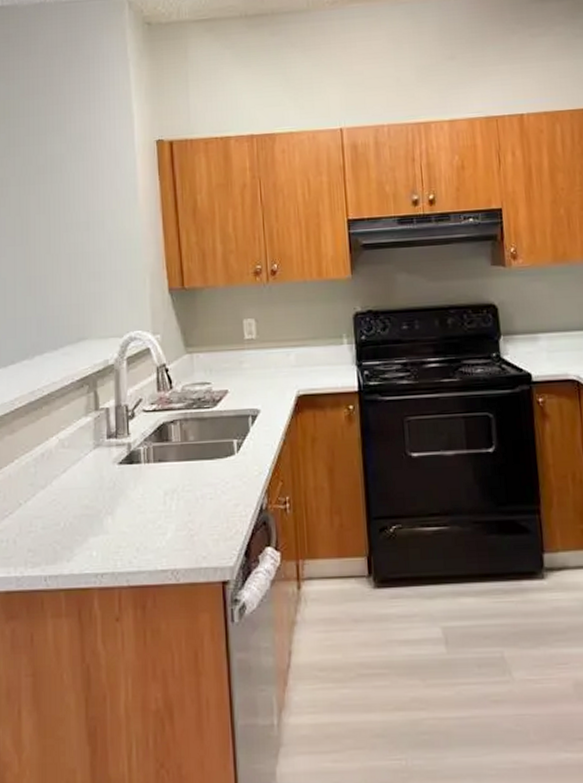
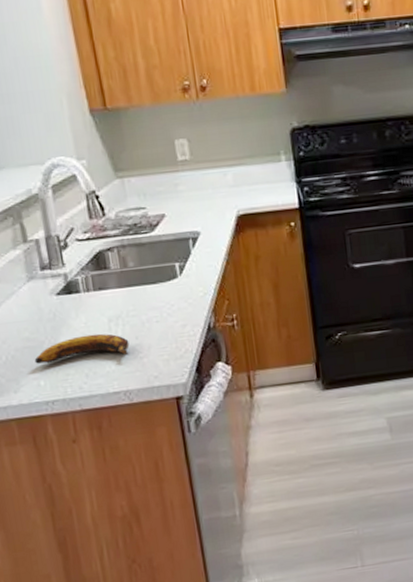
banana: none [90,506,182,533] -> present [34,333,130,364]

